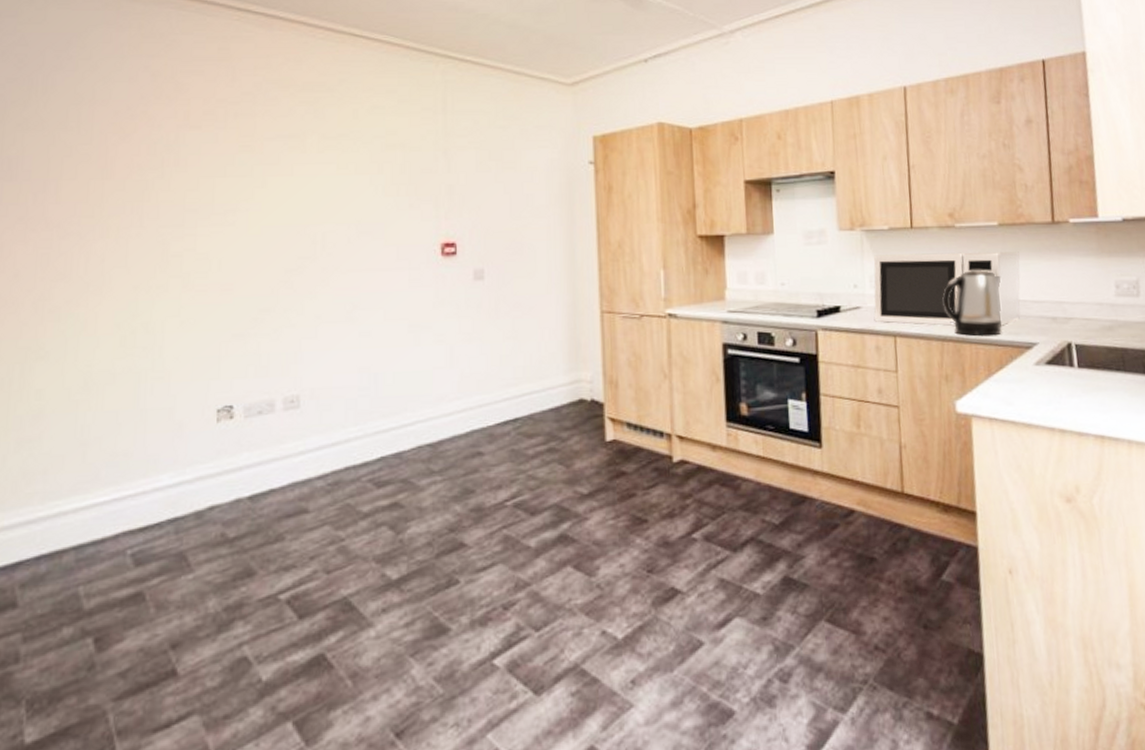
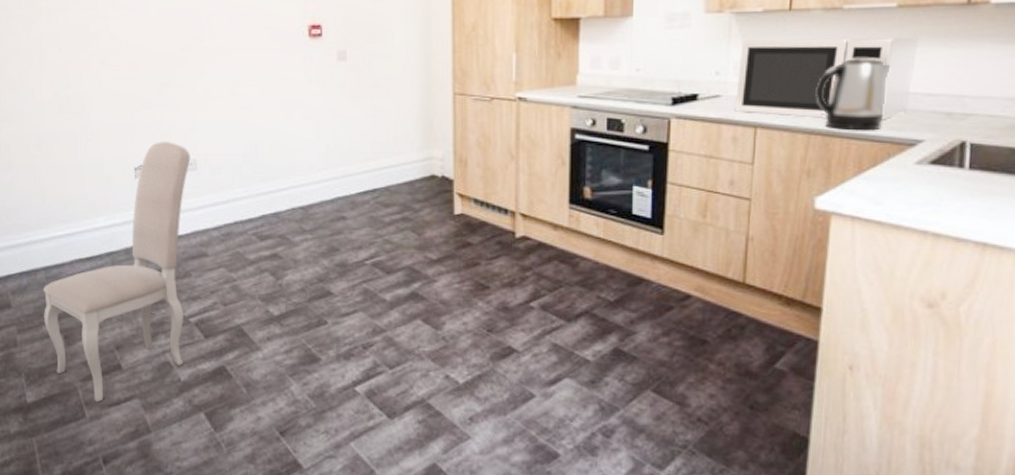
dining chair: none [65,376,292,729] -> present [43,142,191,403]

